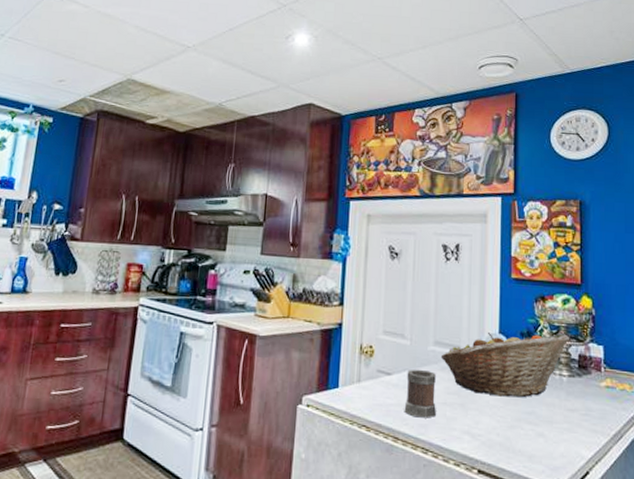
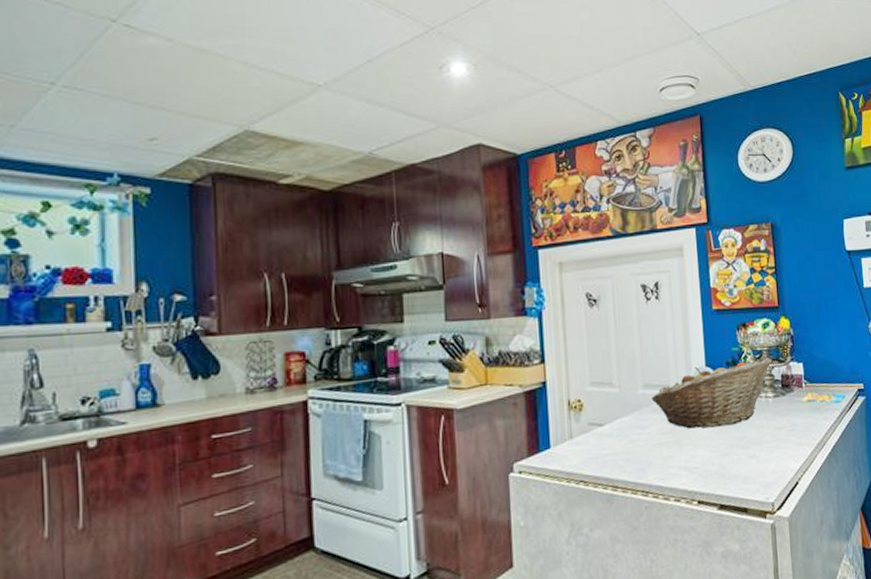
mug: present [404,369,436,418] -> none [619,414,652,463]

